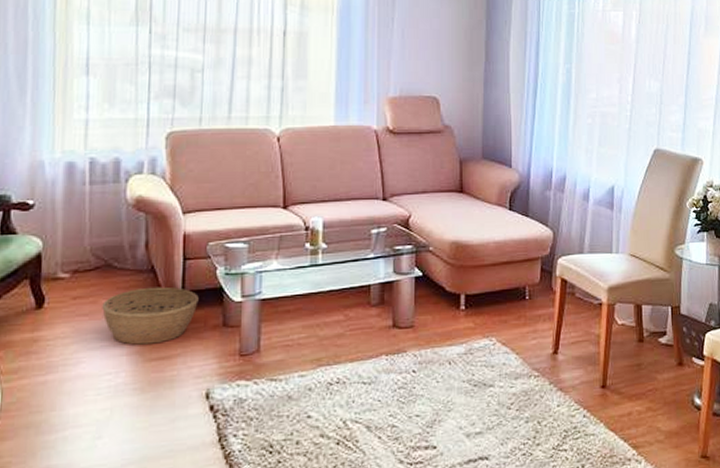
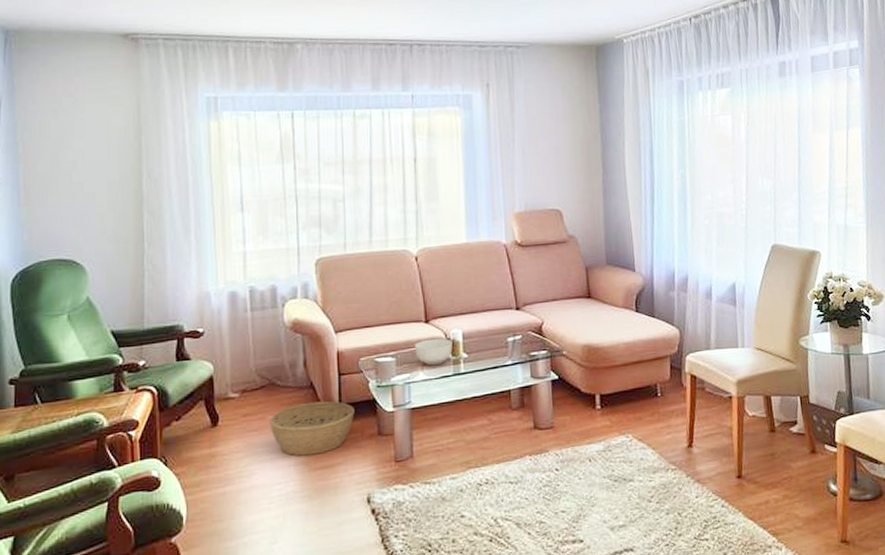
bowl: none [270,225,311,255] -> present [414,338,453,366]

